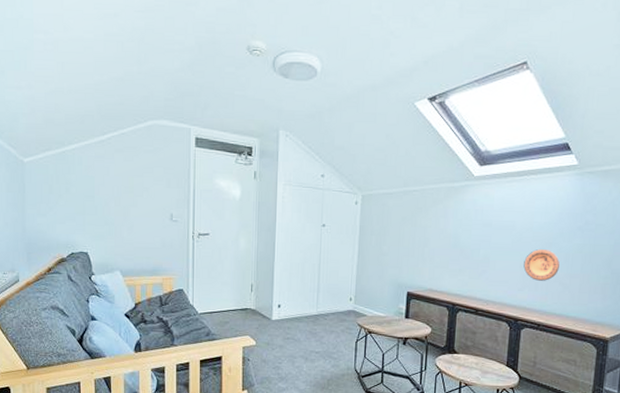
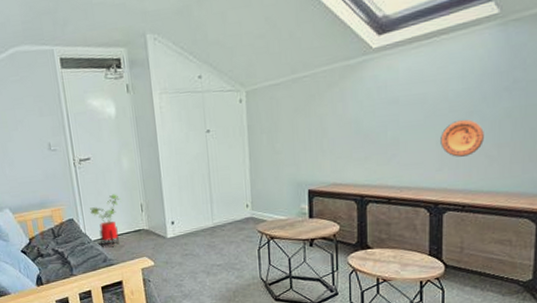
house plant: none [201,271,233,323] -> present [90,194,121,247]

